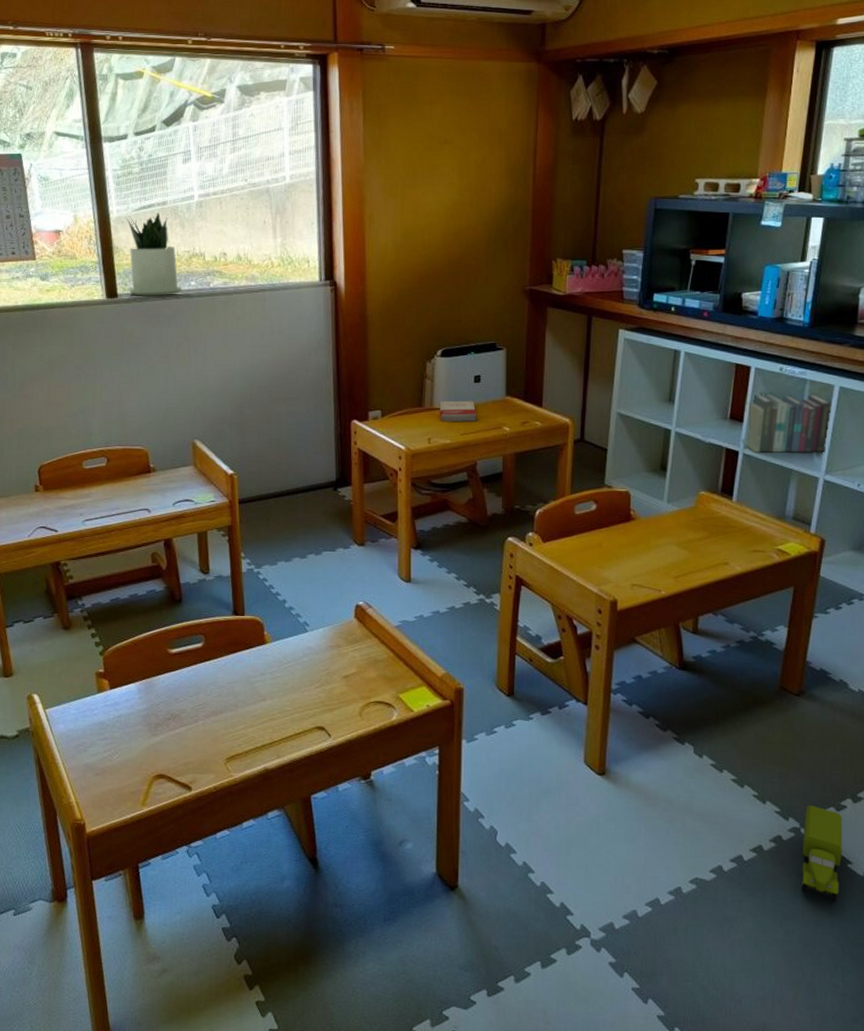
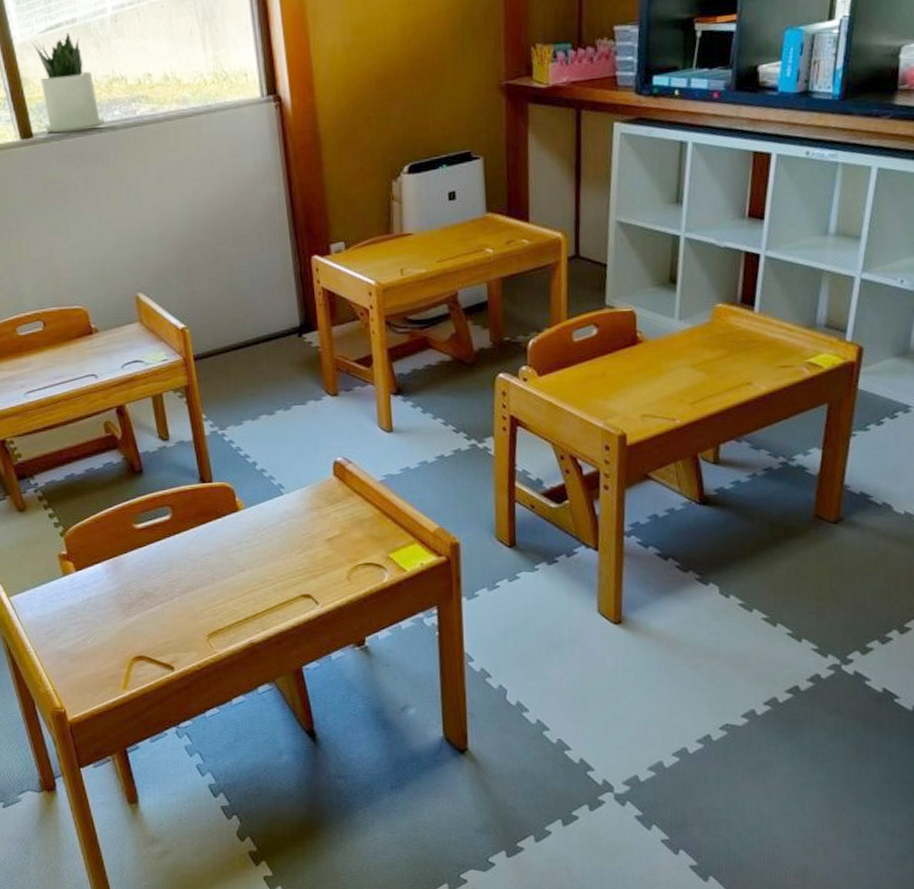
book: present [439,400,477,422] -> none [410,221,455,249]
books: present [741,392,831,453] -> none [762,180,868,254]
toy truck: present [801,804,843,902] -> none [842,639,889,739]

